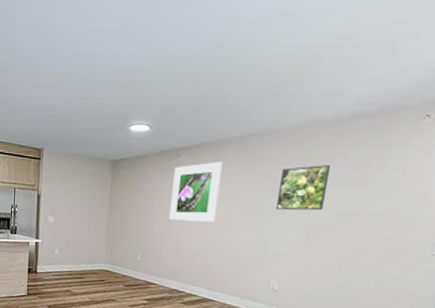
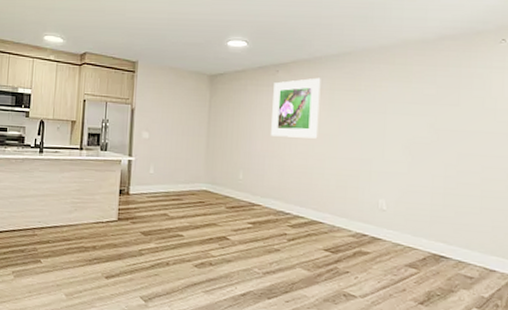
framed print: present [275,165,331,211] -> none [376,83,424,128]

